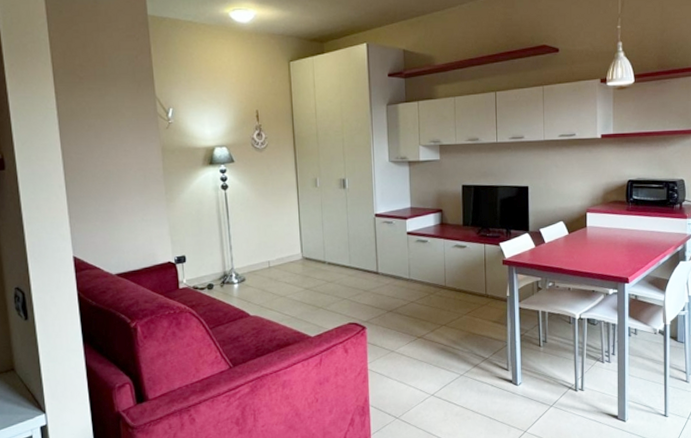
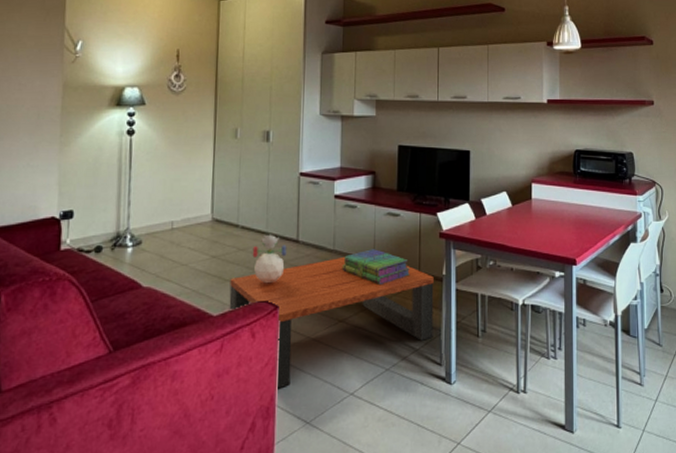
coffee table: none [322,284,500,393] -> present [229,256,434,389]
potted flower: none [339,268,369,309] -> present [252,234,287,284]
stack of books: none [417,277,477,307] -> present [342,249,410,286]

